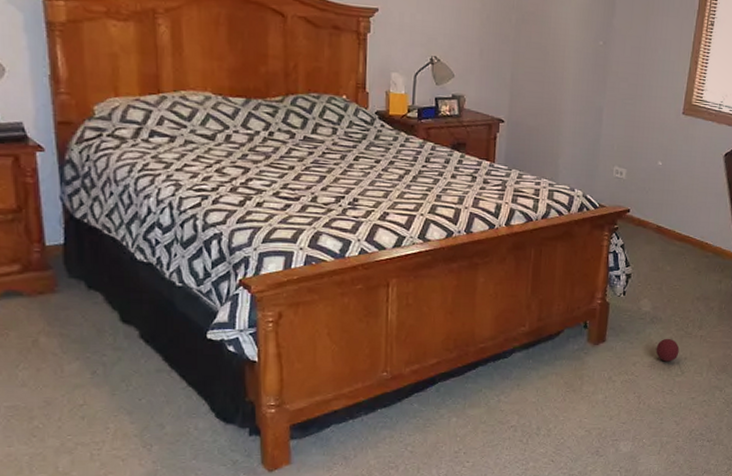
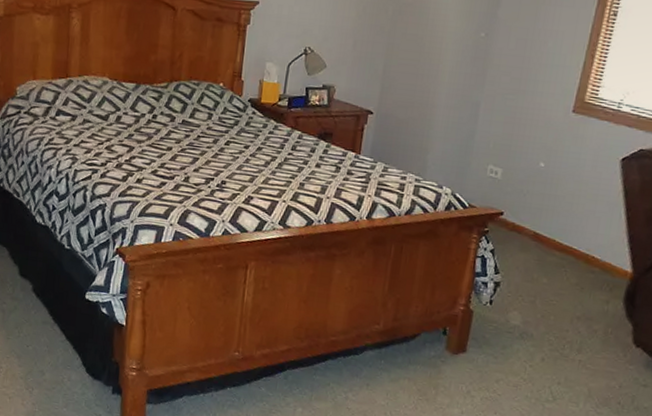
ball: present [656,338,680,362] -> none [523,357,552,385]

